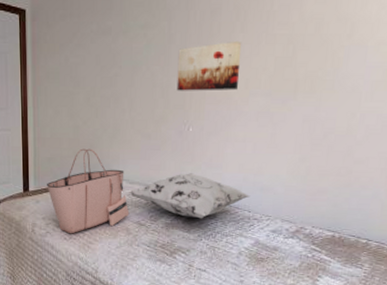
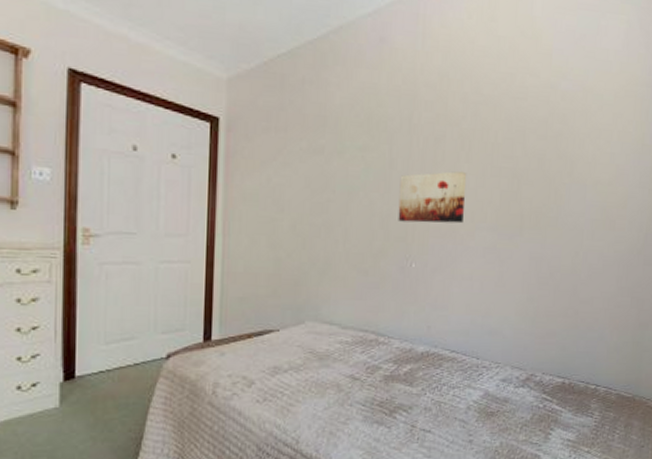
tote bag: present [47,148,130,234] -> none [236,286,341,395]
decorative pillow: present [128,173,251,219] -> none [340,315,479,369]

